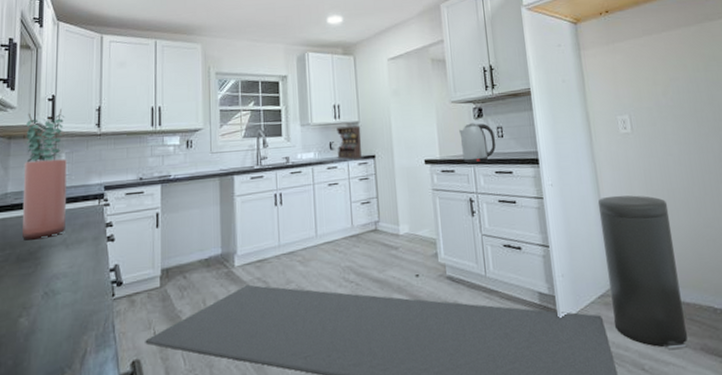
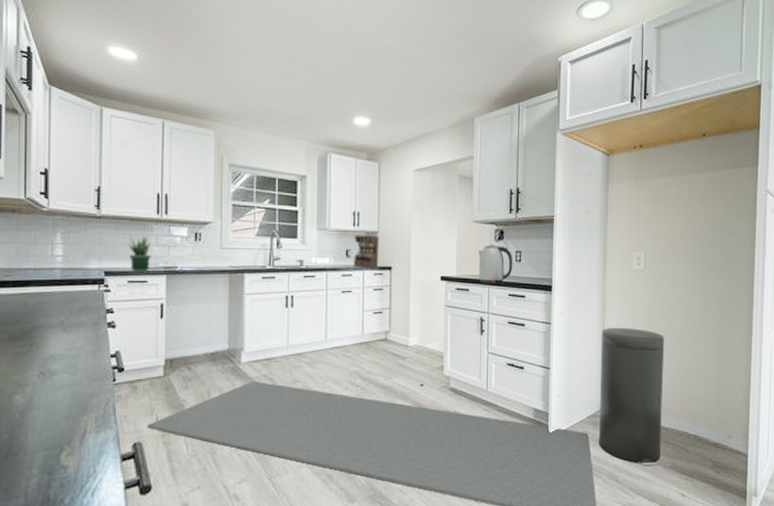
vase: present [22,109,68,240] -> none [13,185,64,319]
planter: none [124,148,147,184] -> present [126,235,152,272]

